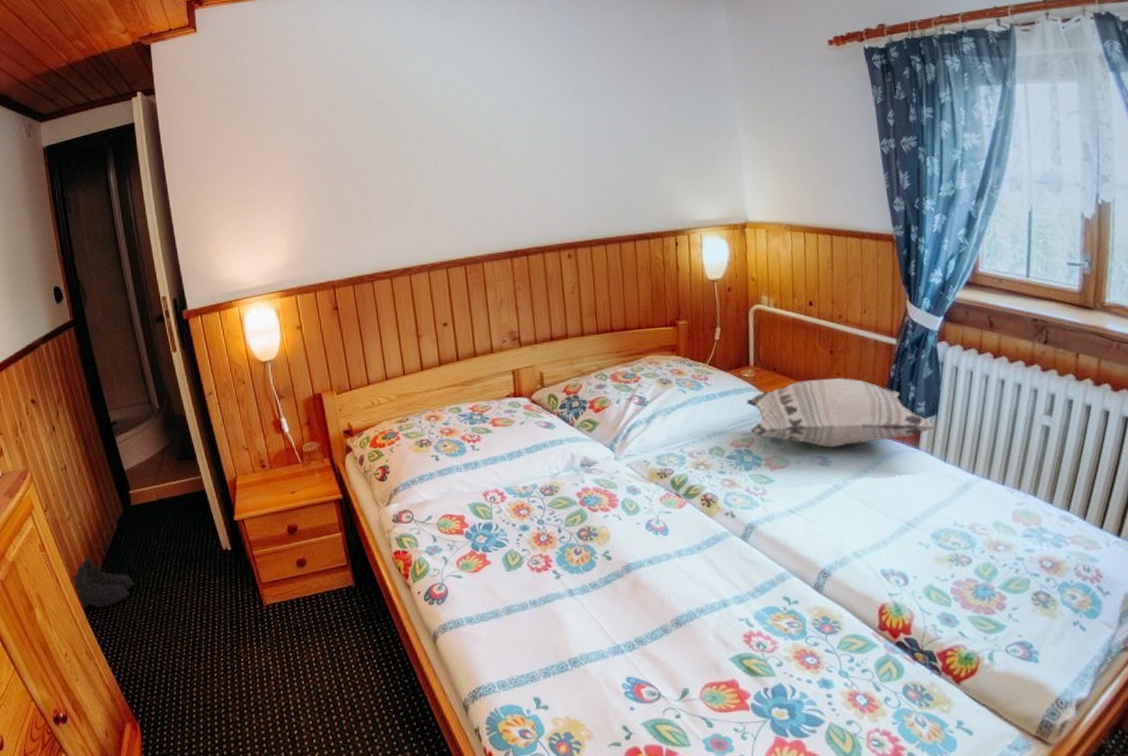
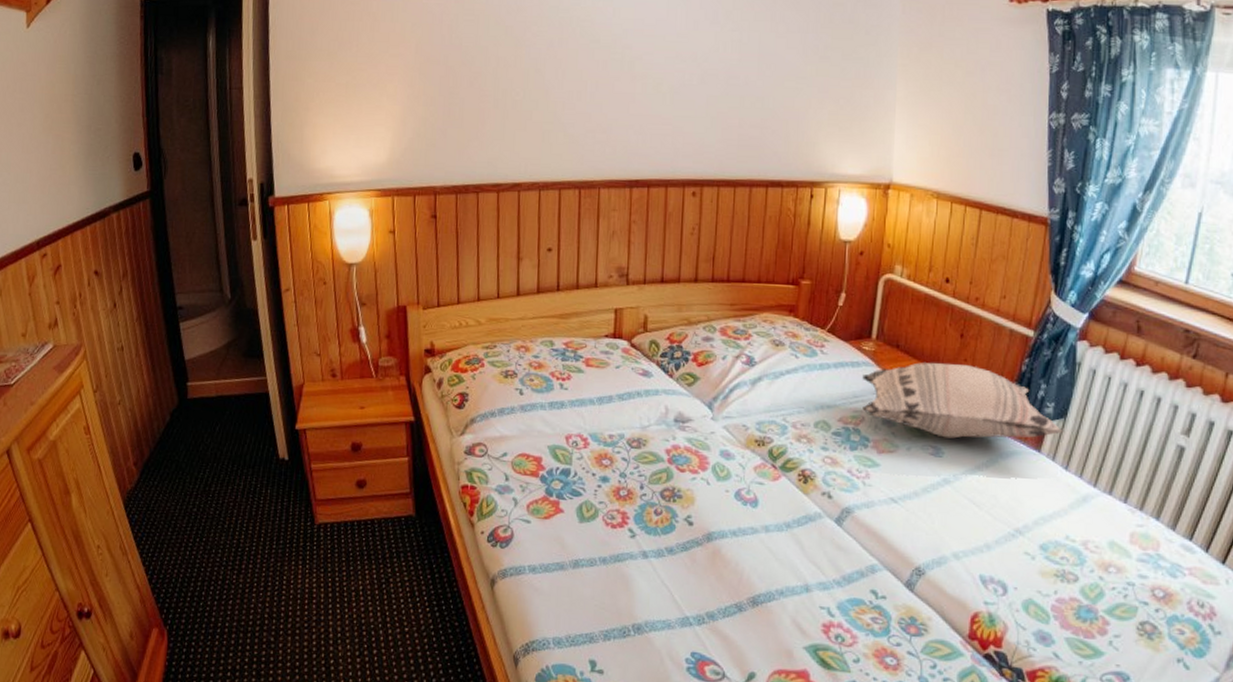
boots: present [71,556,134,610] -> none [113,446,181,503]

